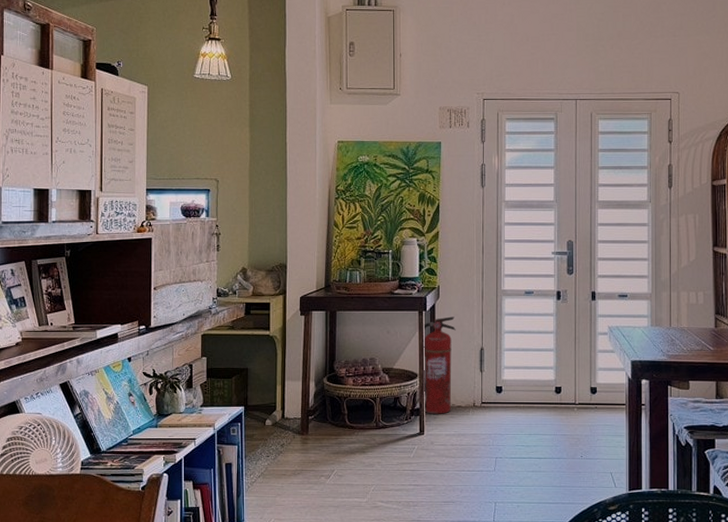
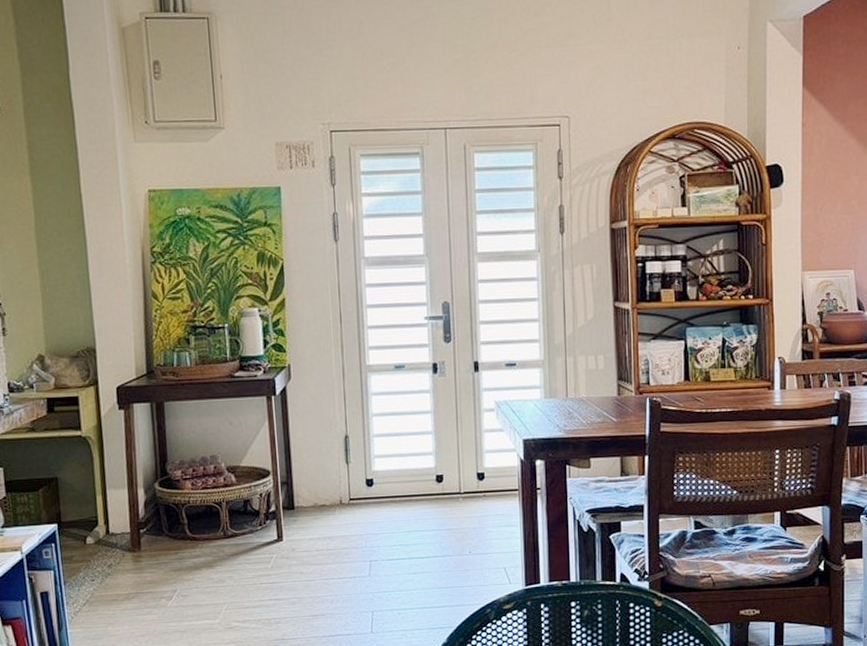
fire extinguisher: present [422,316,456,414] -> none [272,400,314,517]

